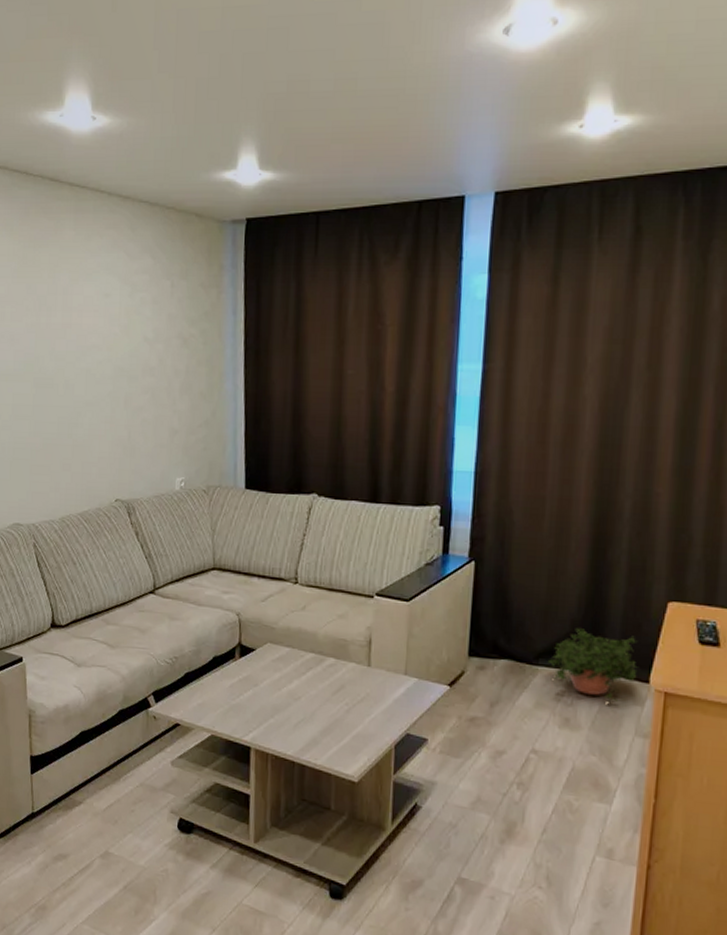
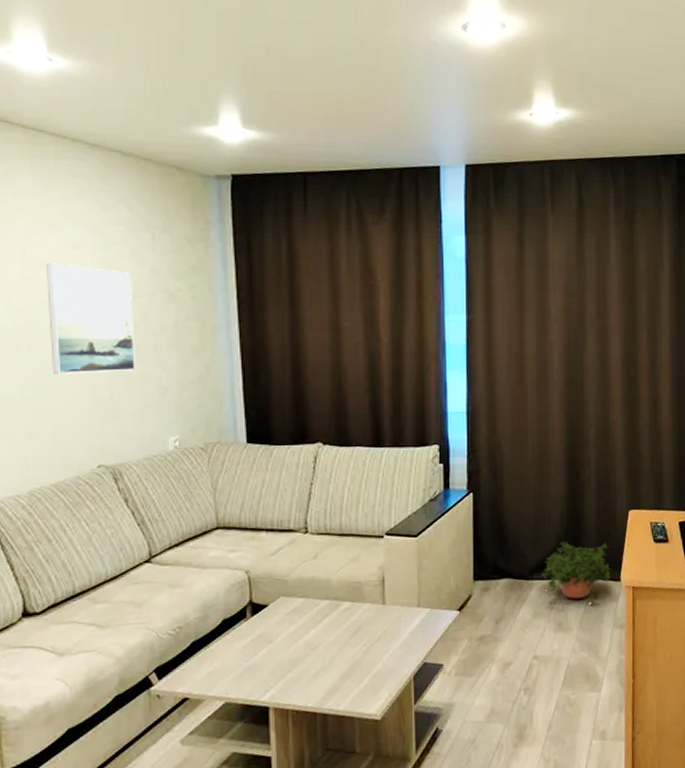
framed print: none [82,311,152,414] -> present [47,263,135,374]

